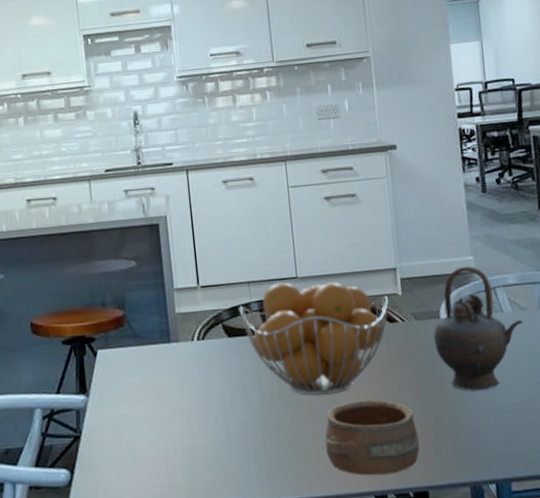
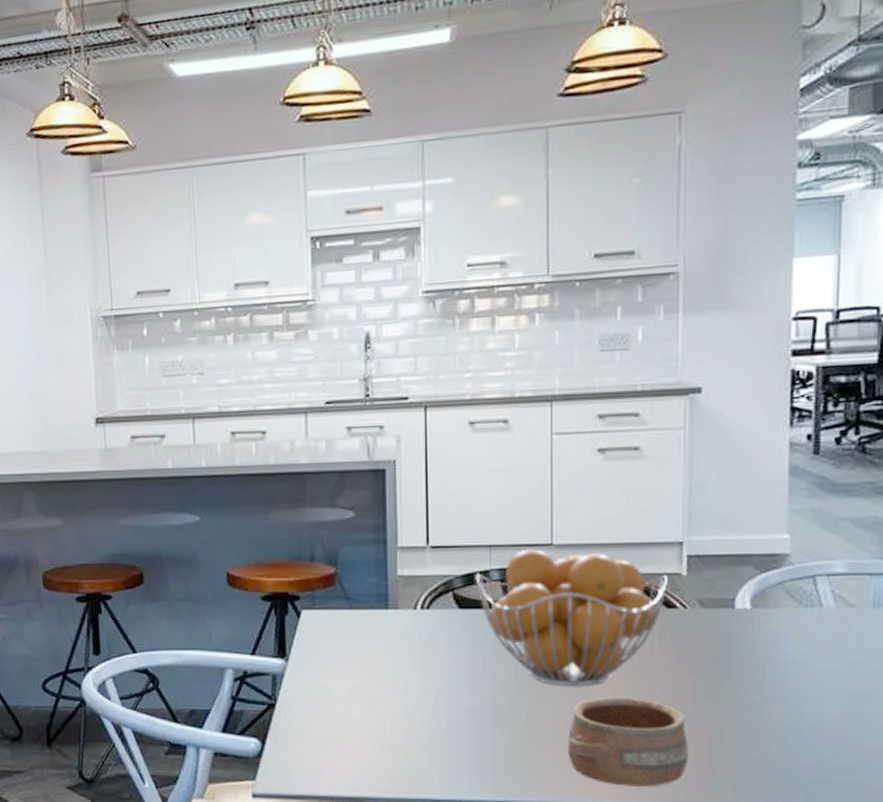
teapot: present [433,266,523,391] -> none [722,546,849,701]

